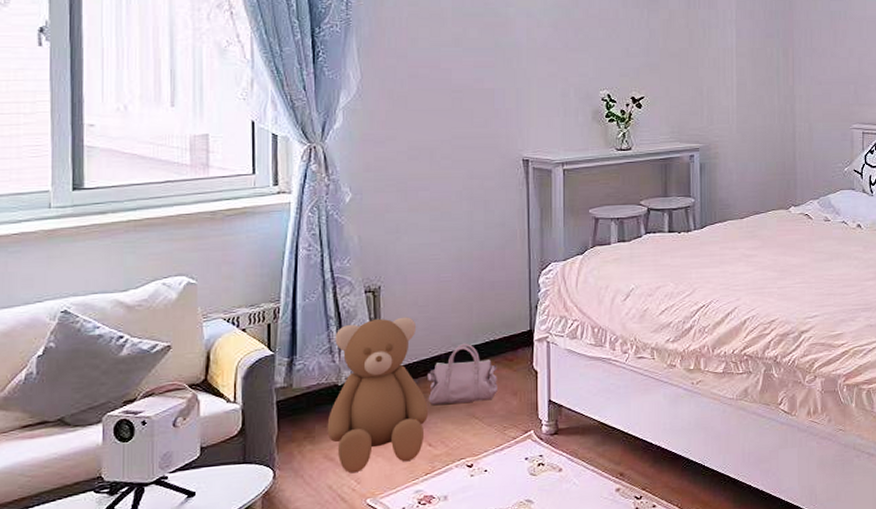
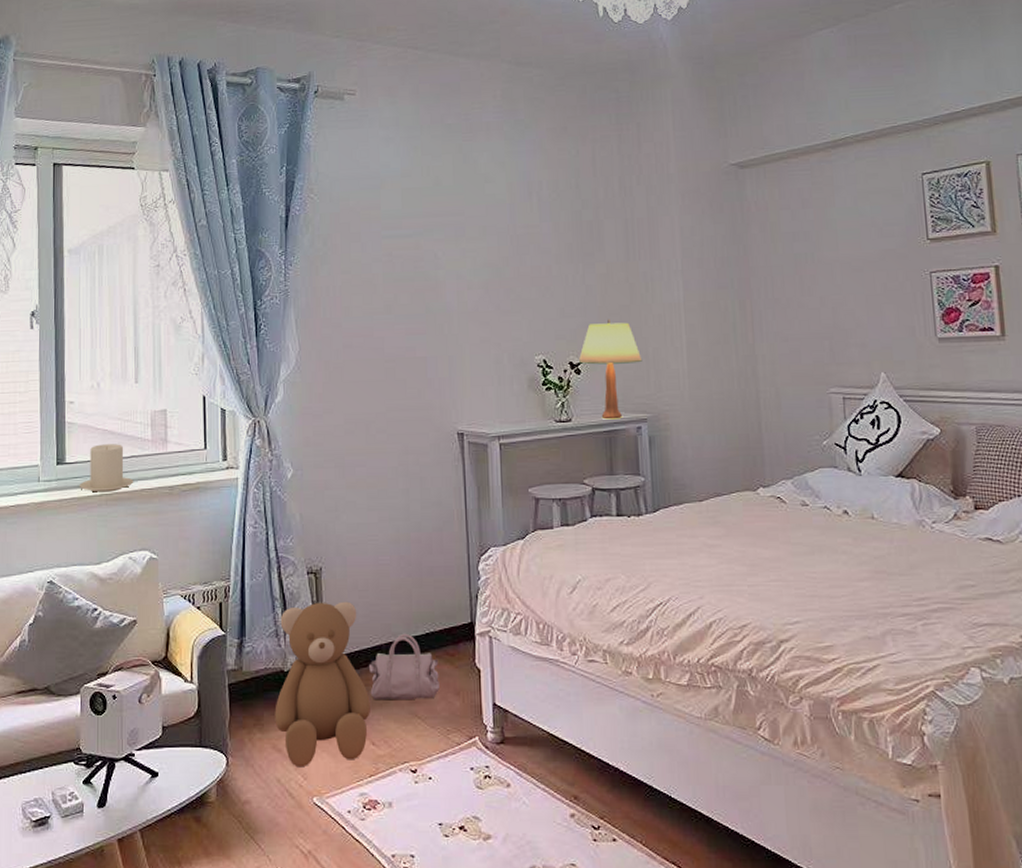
candle: none [100,168,169,219] -> present [79,444,134,493]
table lamp: none [639,60,698,148] -> present [578,319,643,418]

